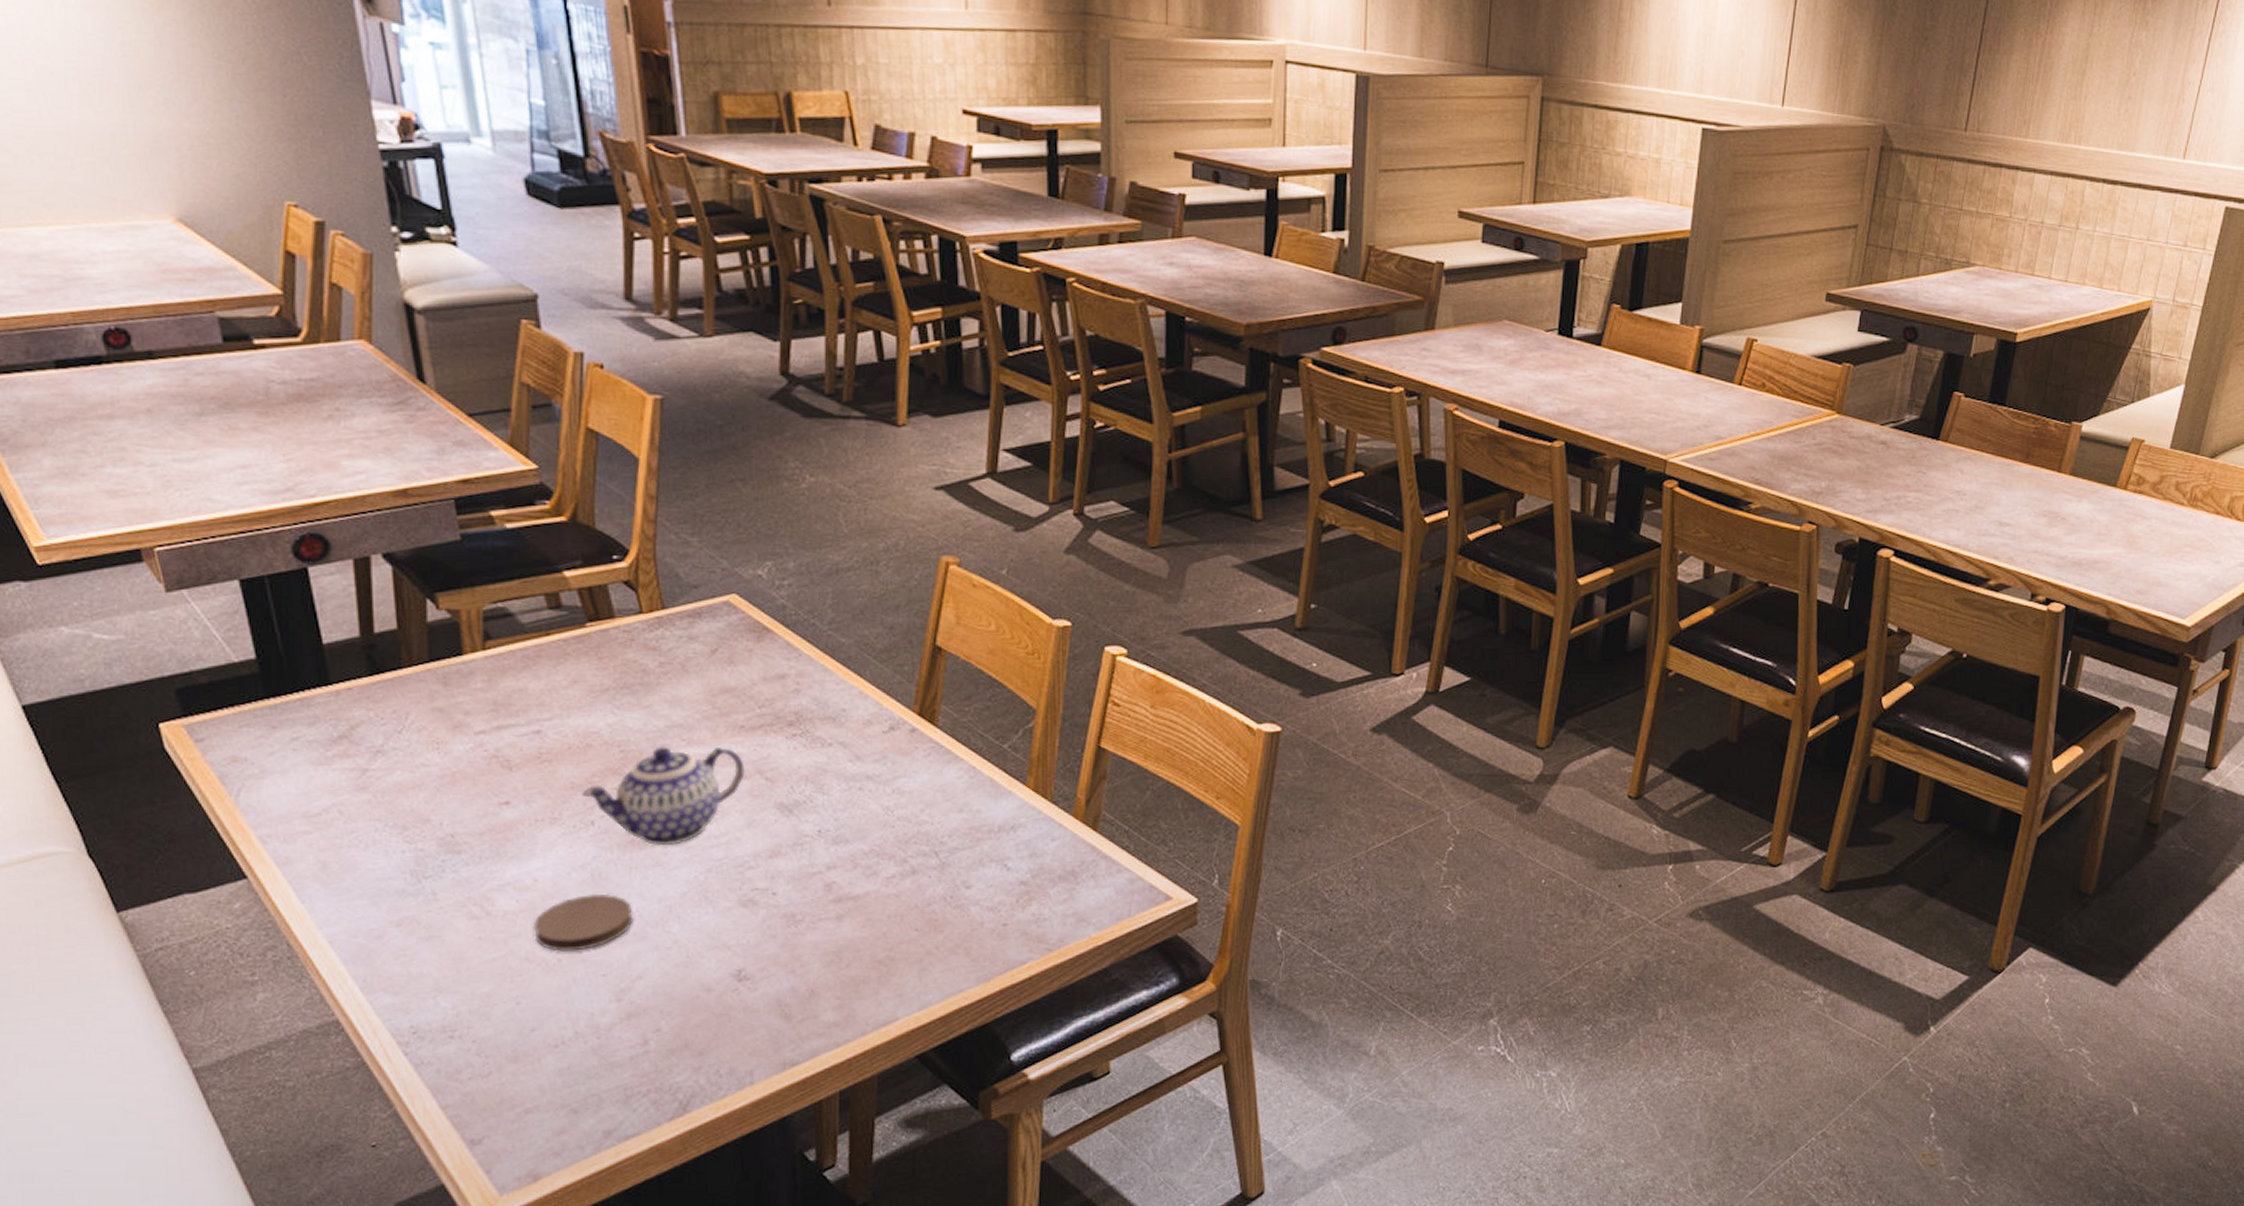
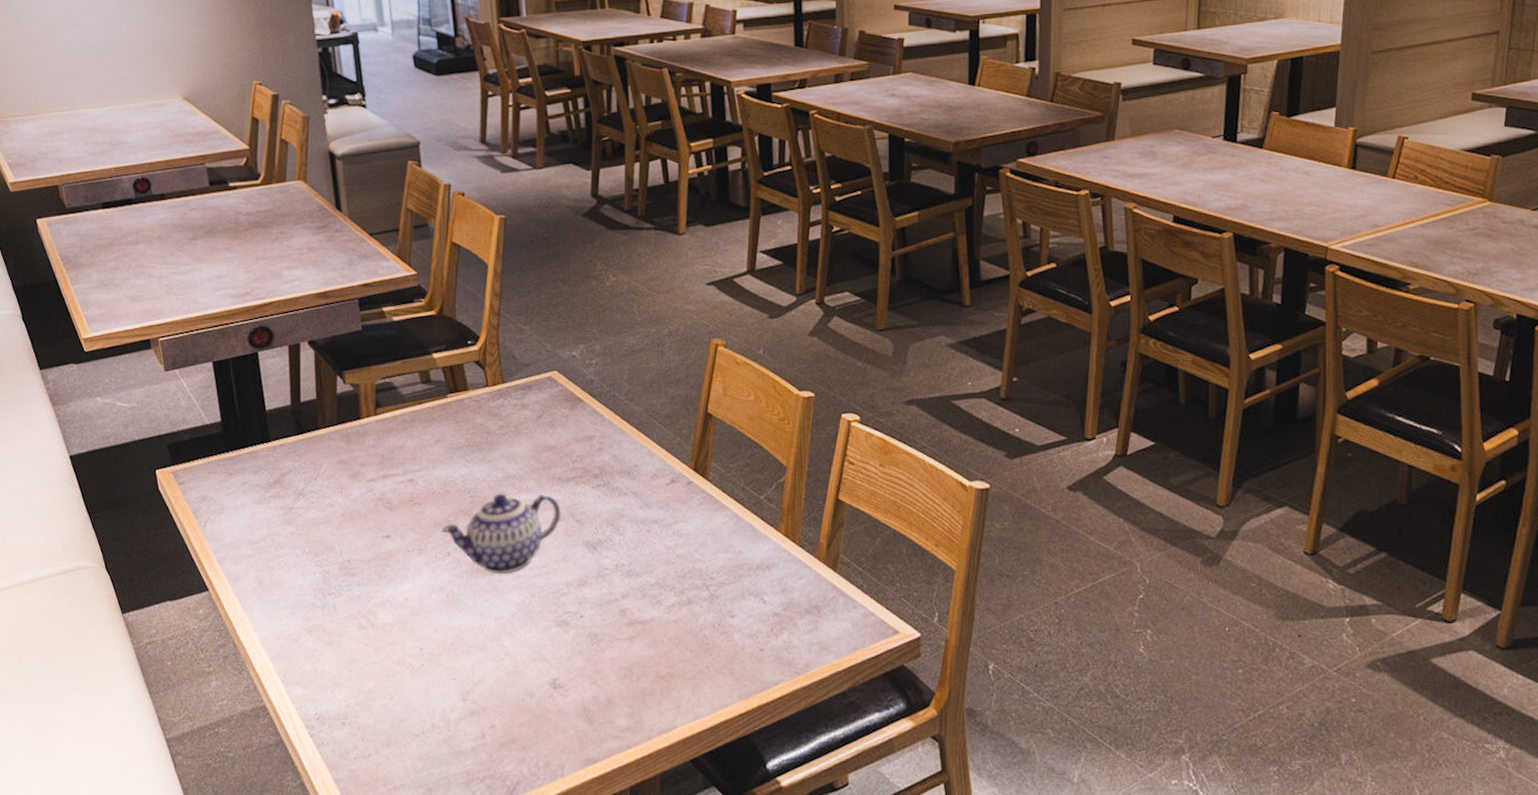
coaster: present [532,893,634,951] -> none [403,611,477,658]

